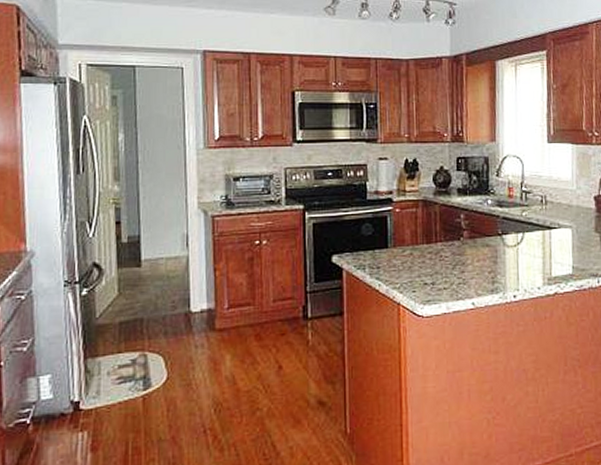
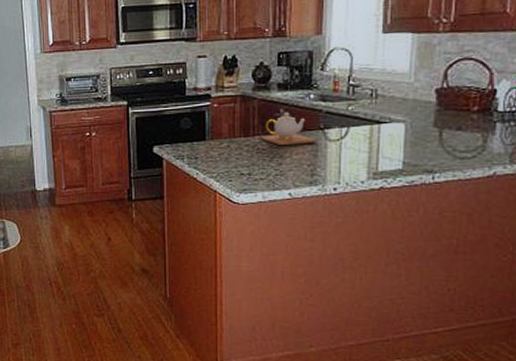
teapot: none [443,218,496,252] -> present [261,112,317,145]

